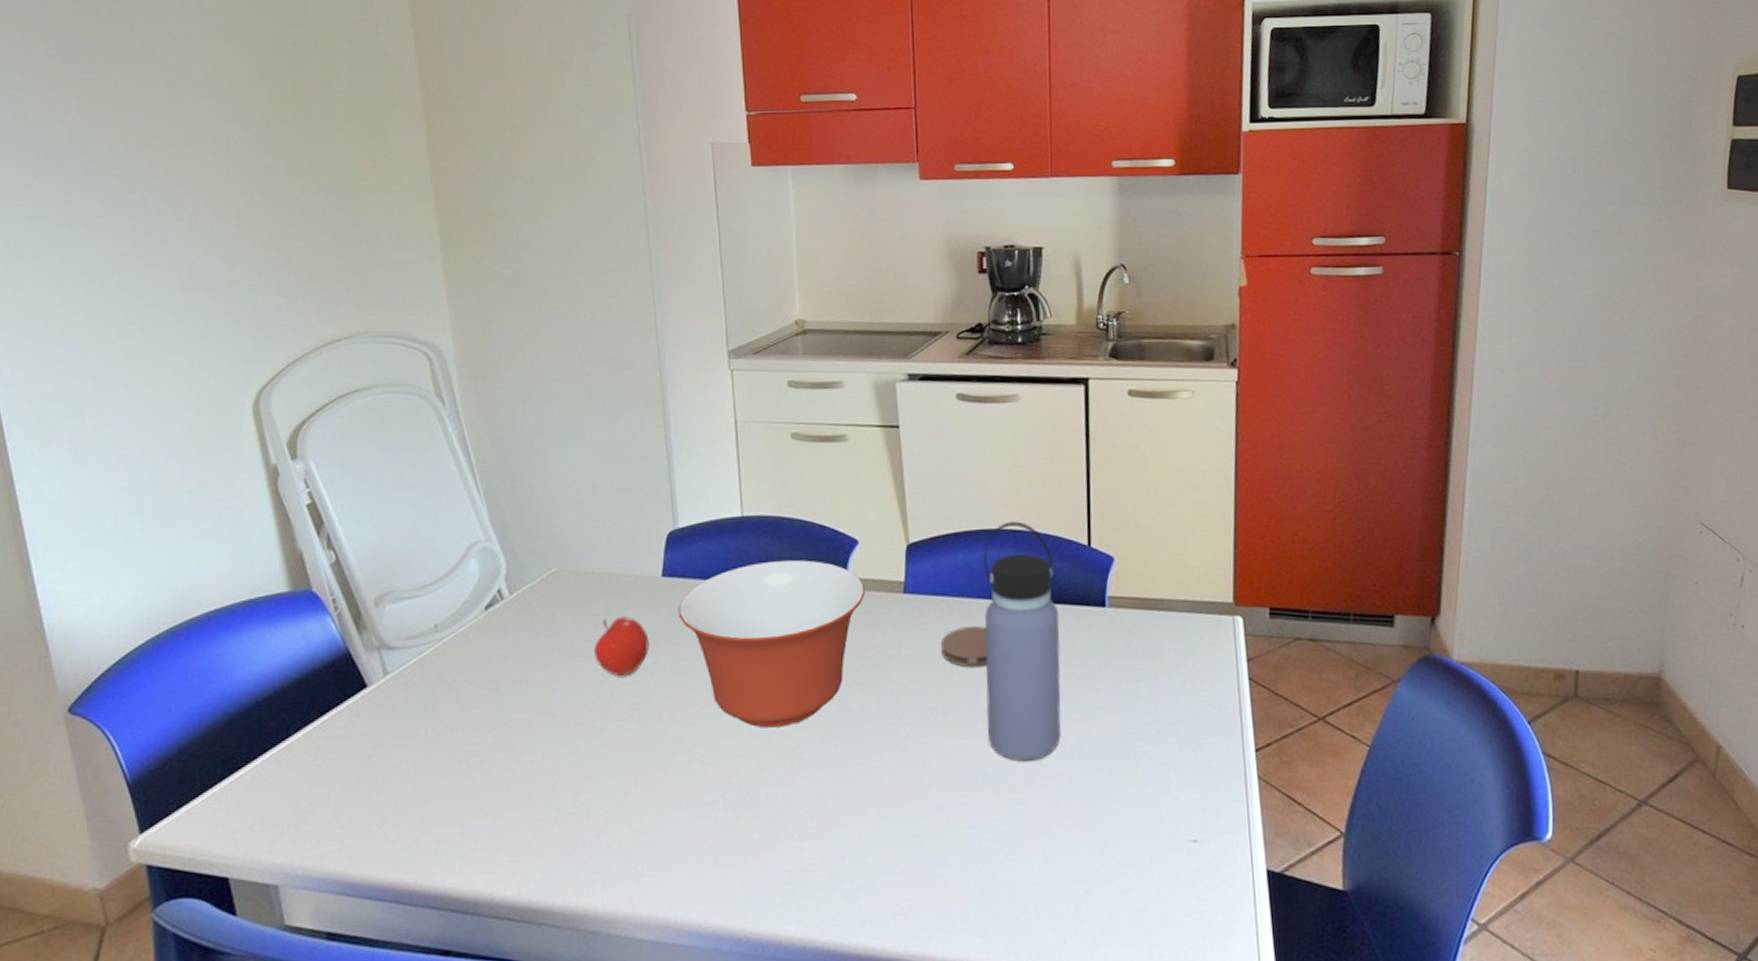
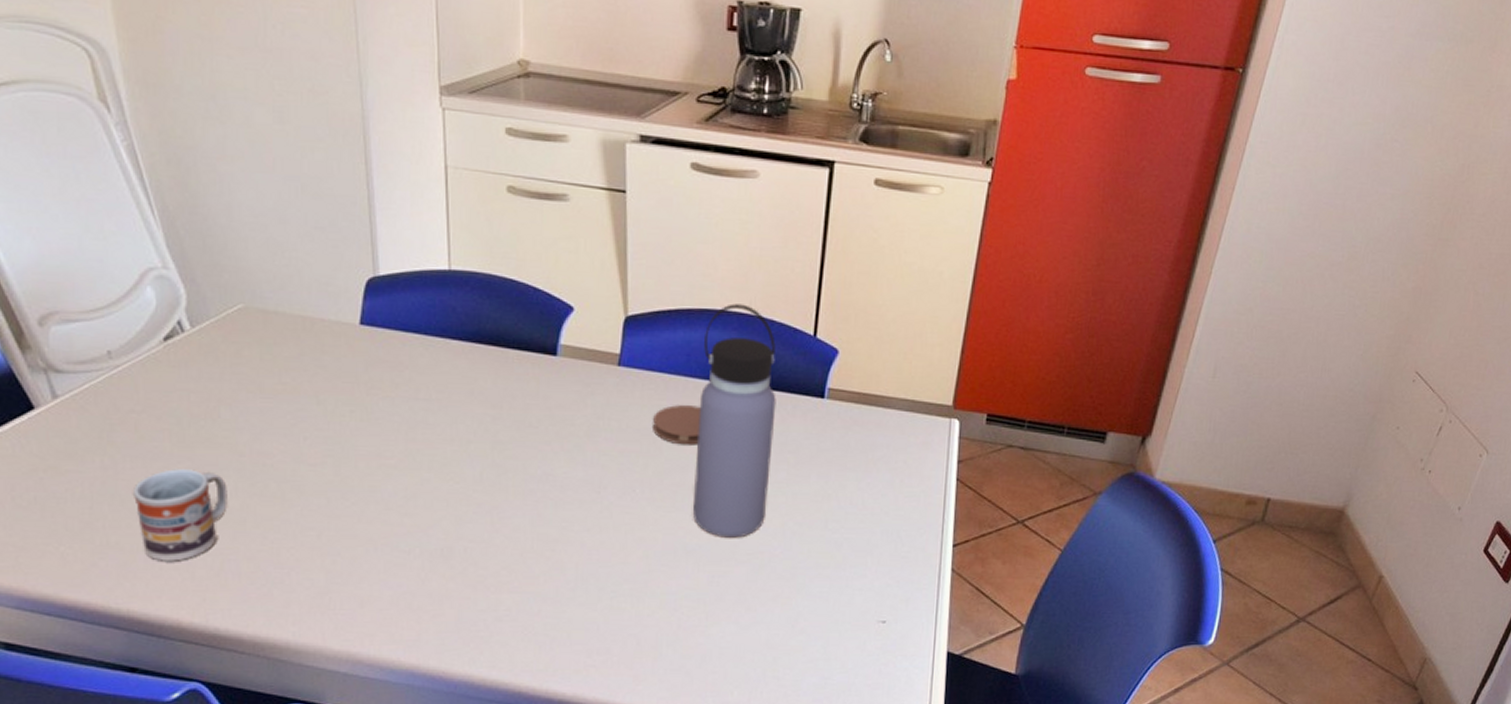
cup: none [452,734,540,833] -> present [132,469,227,561]
fruit: present [594,616,649,677] -> none [285,361,345,423]
mixing bowl: present [678,559,865,728] -> none [377,320,577,486]

